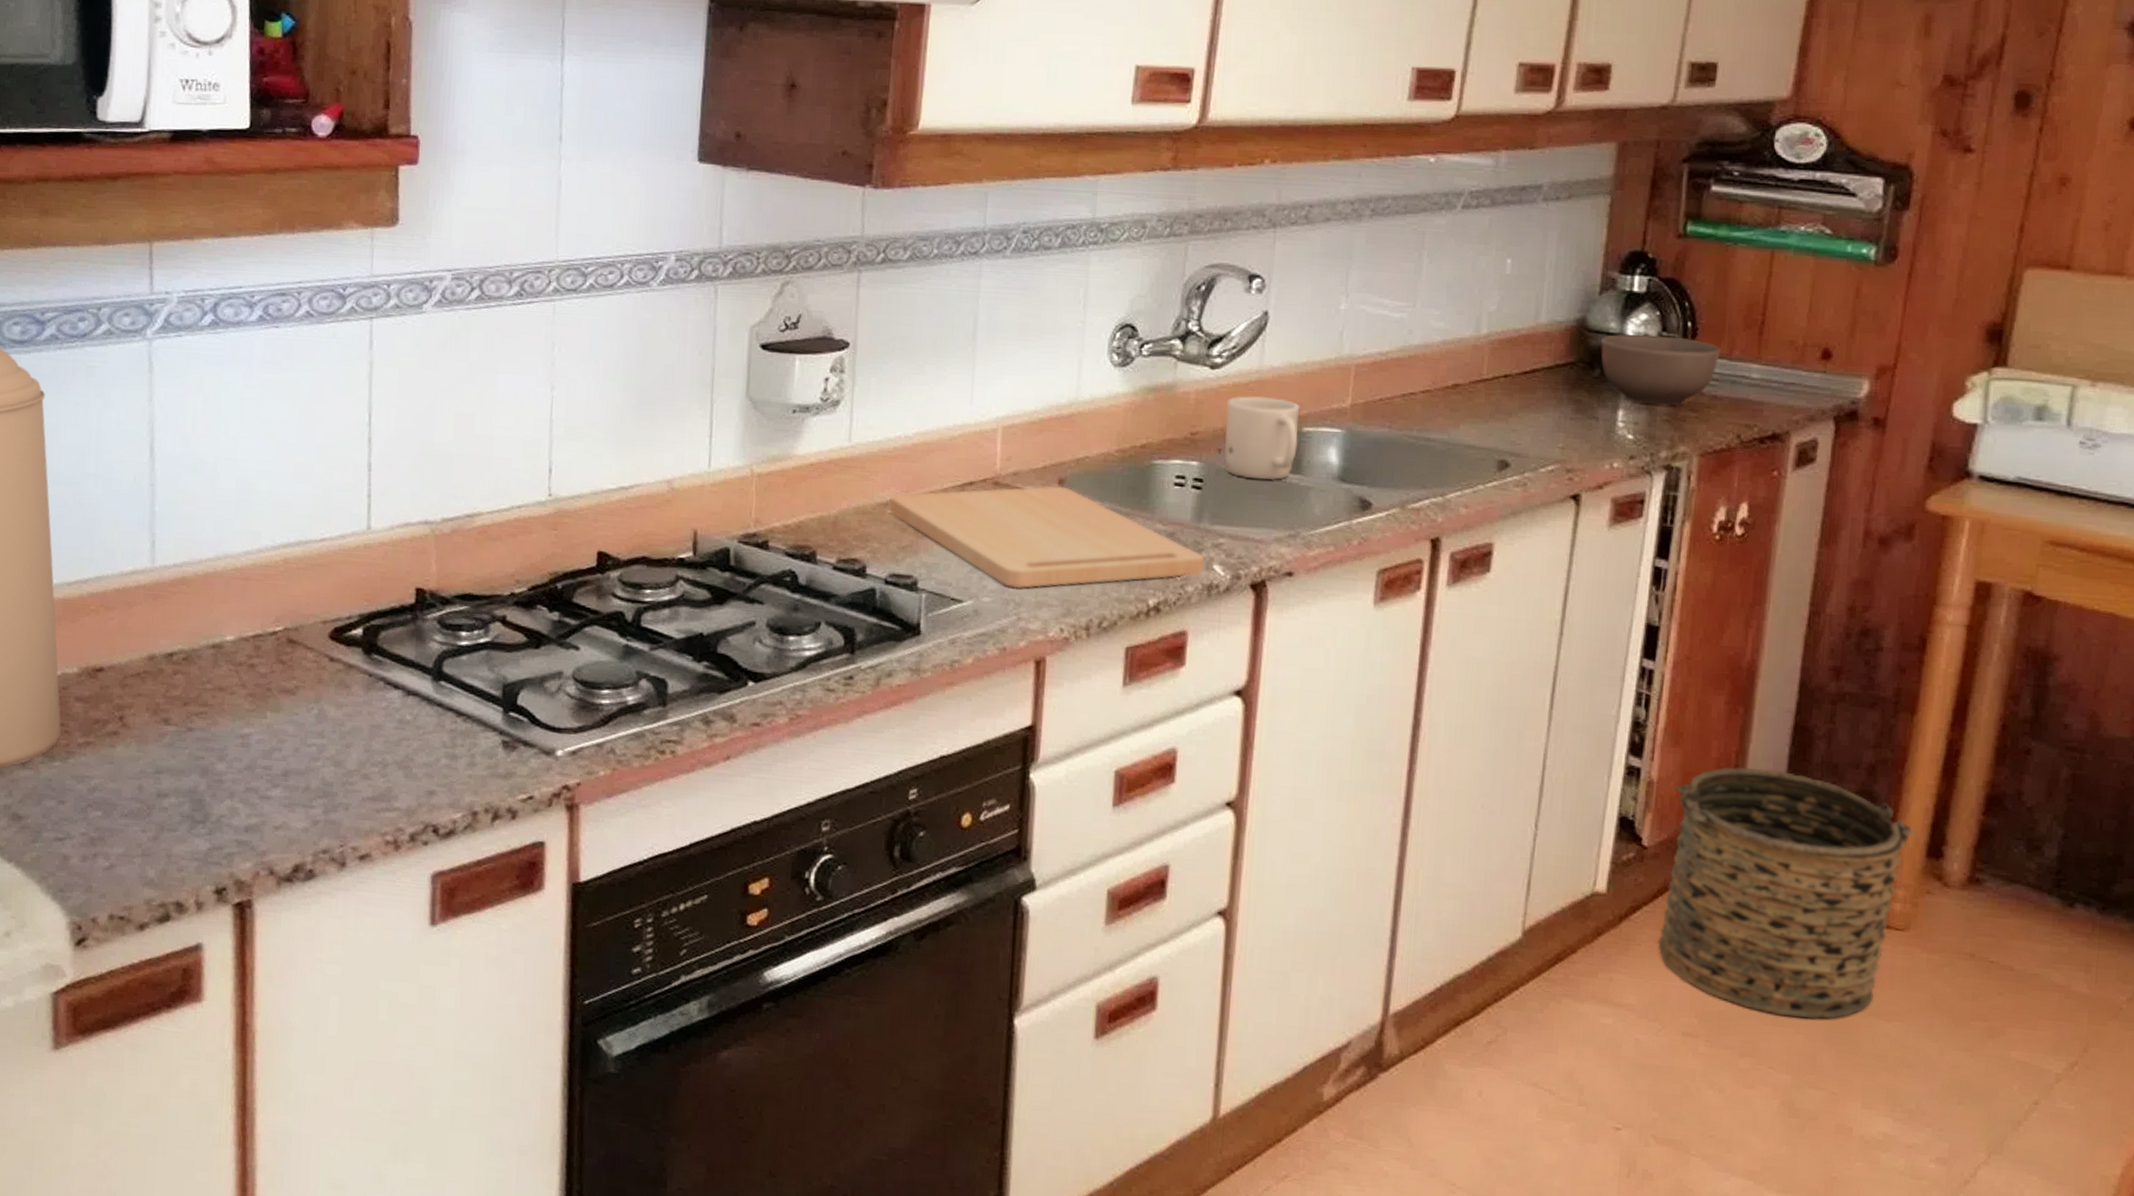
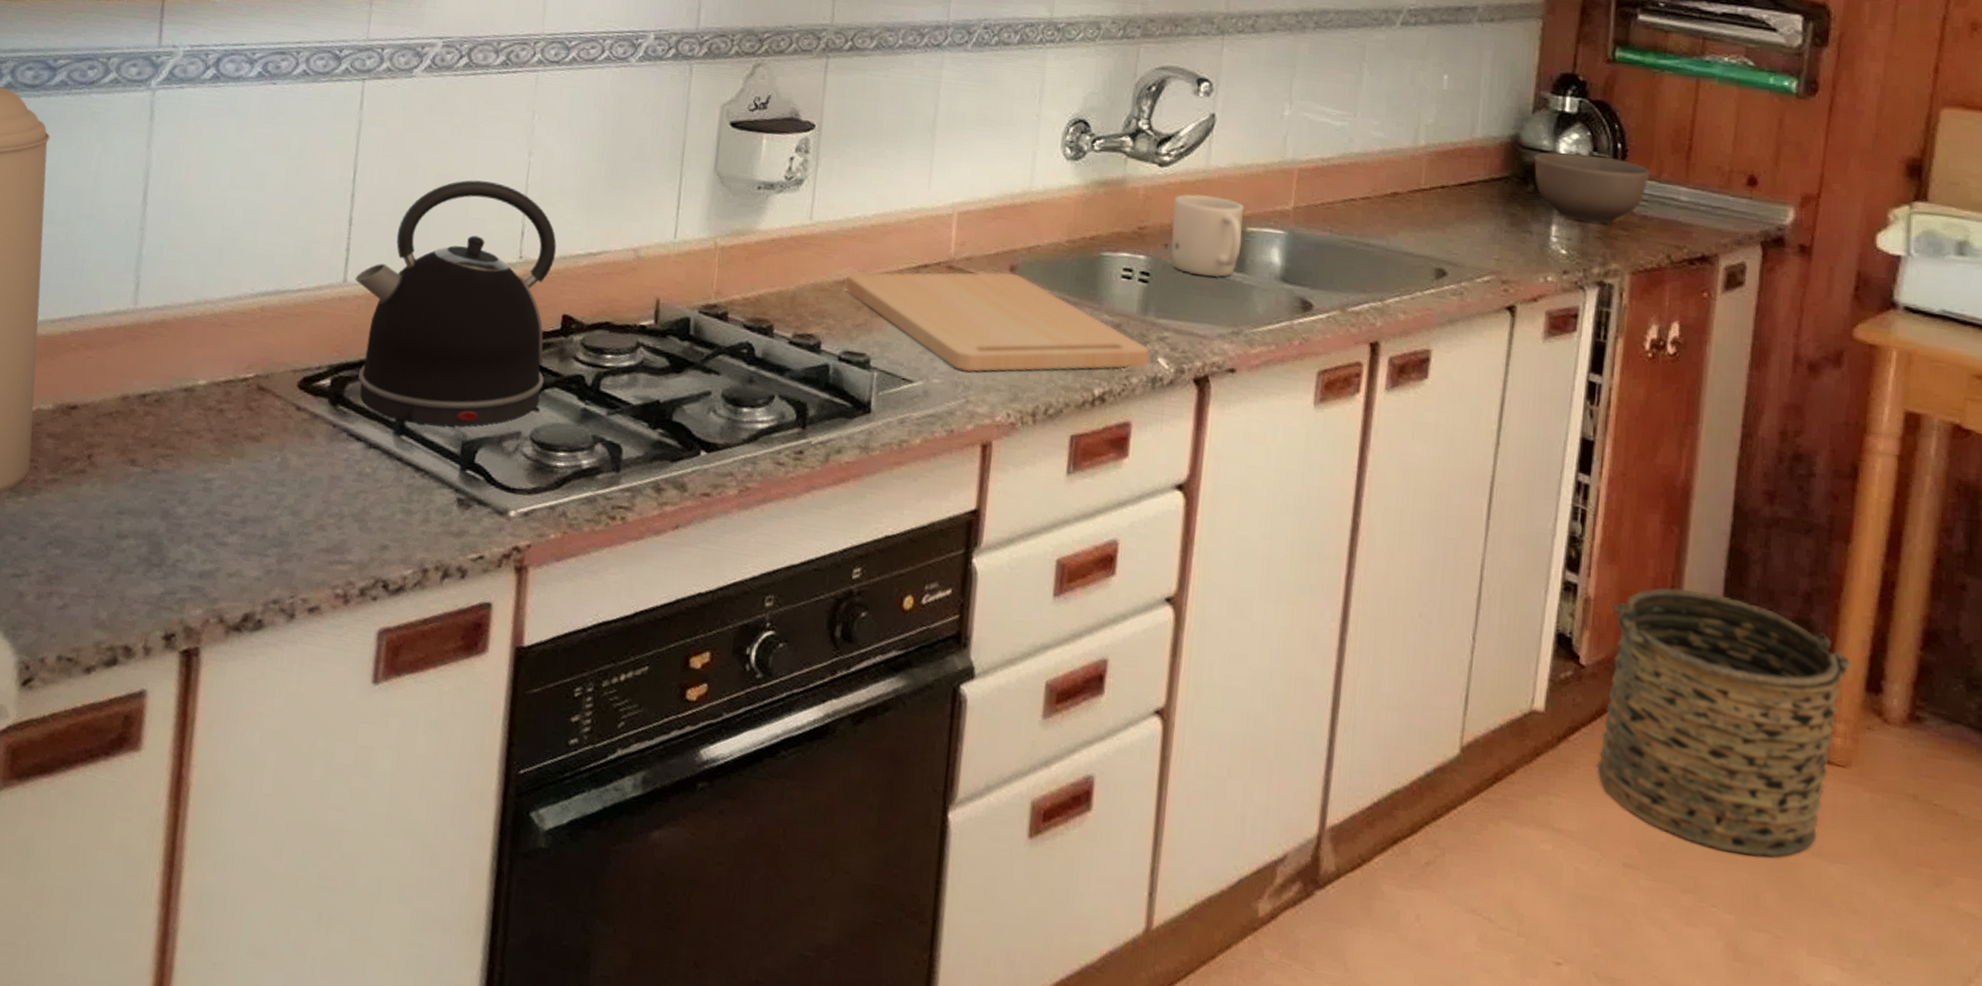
kettle: none [379,418,595,670] -> present [355,180,557,426]

